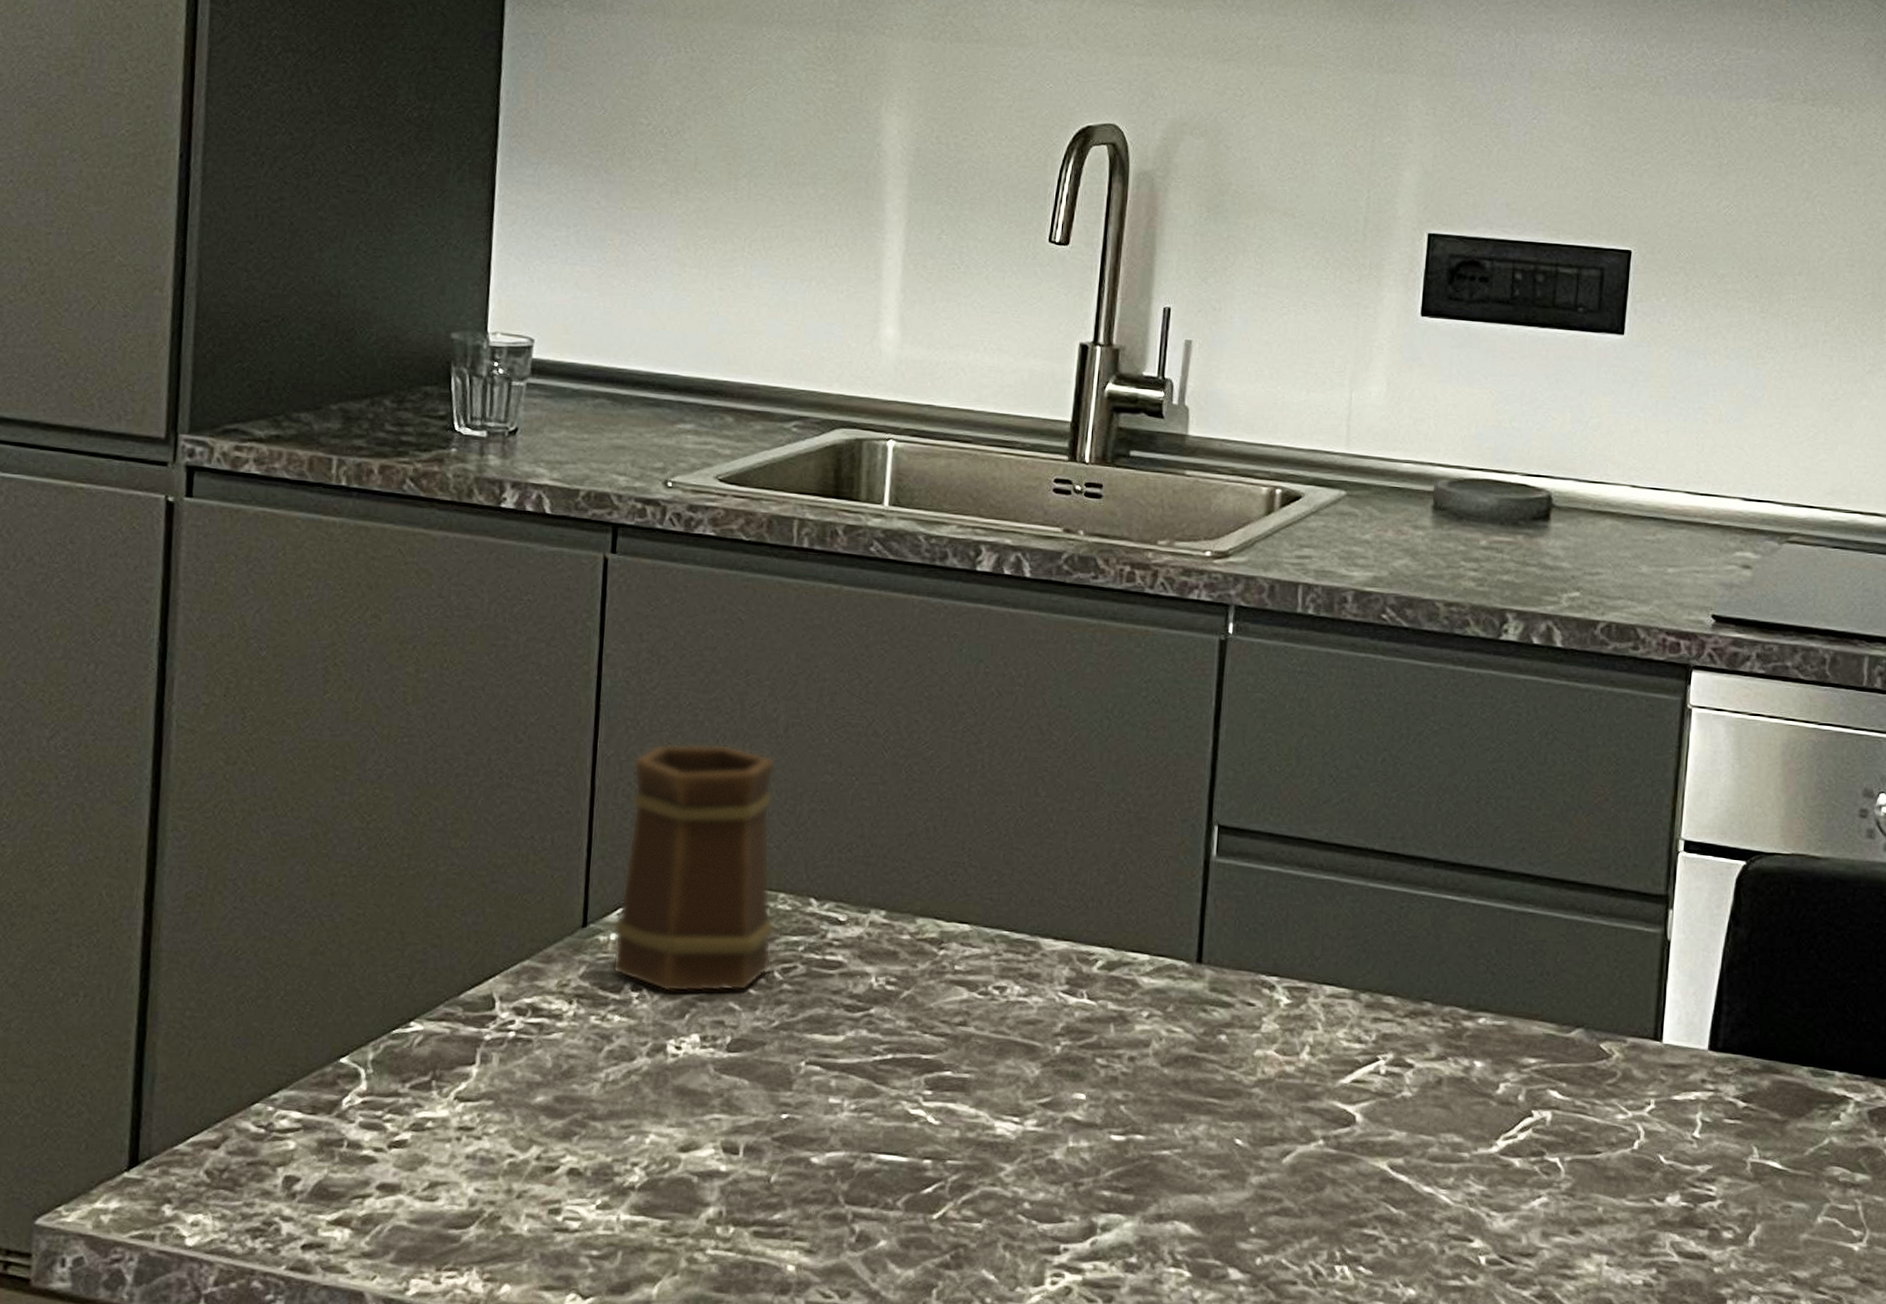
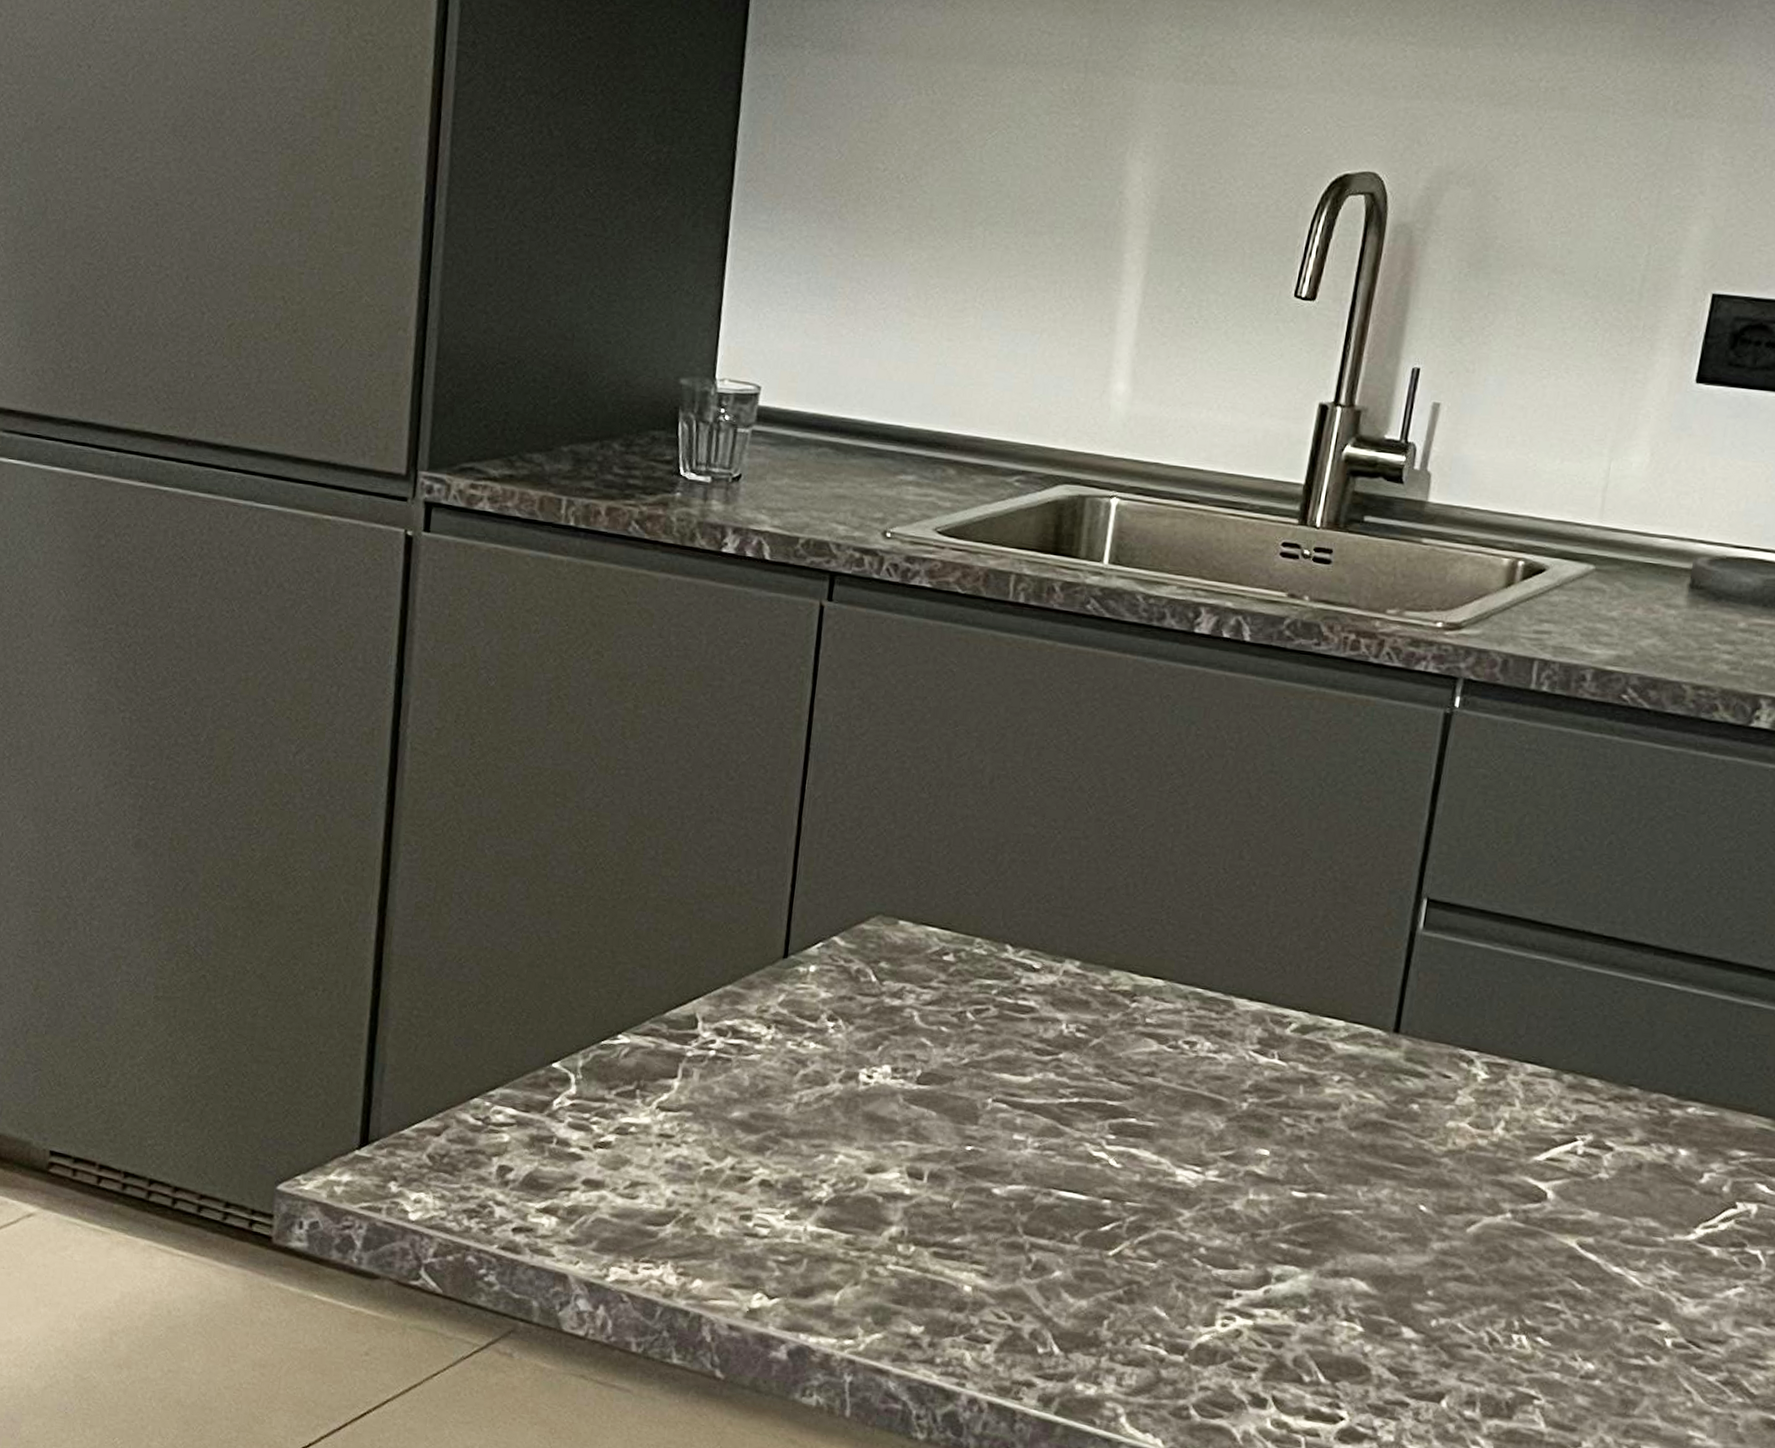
mug: present [612,743,777,993] -> none [810,788,980,1028]

